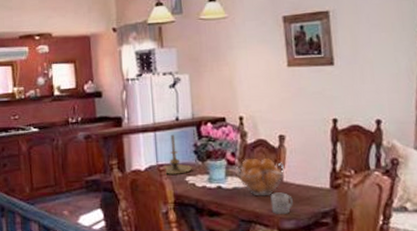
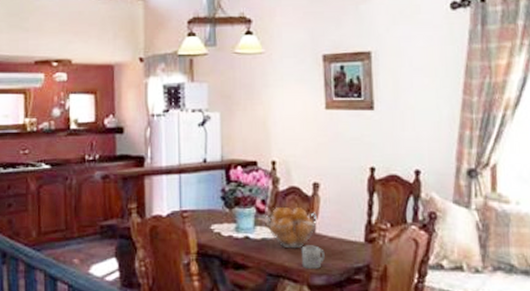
candle holder: present [163,134,192,175] -> none [186,177,218,222]

